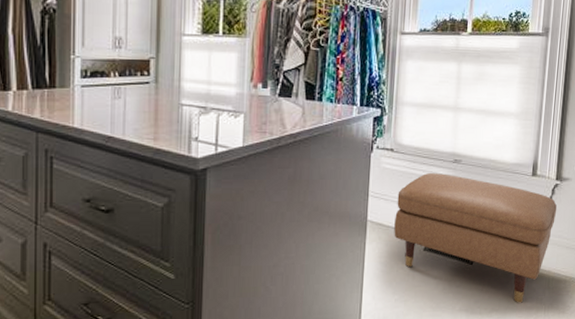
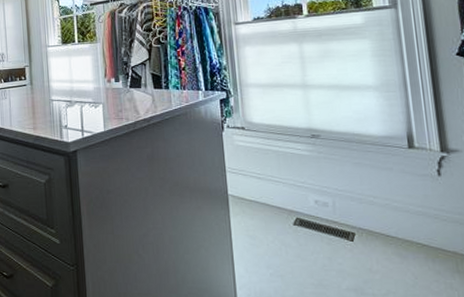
ottoman: present [394,172,557,303] -> none [256,148,450,287]

